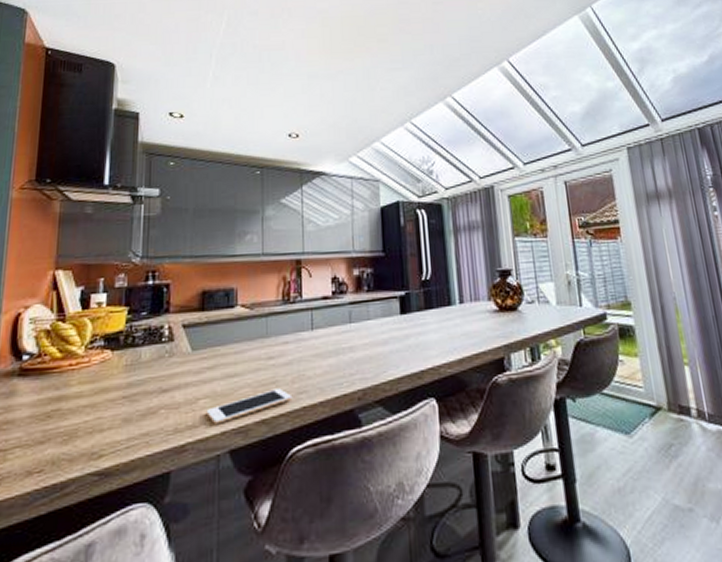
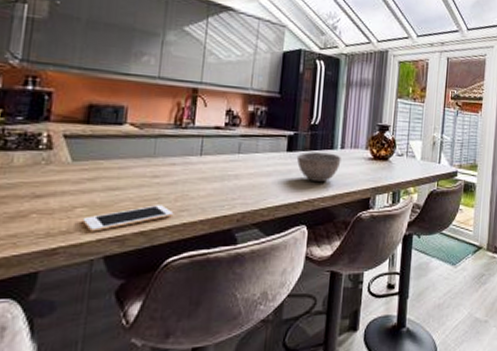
bowl: none [412,310,463,345] -> present [296,152,341,182]

